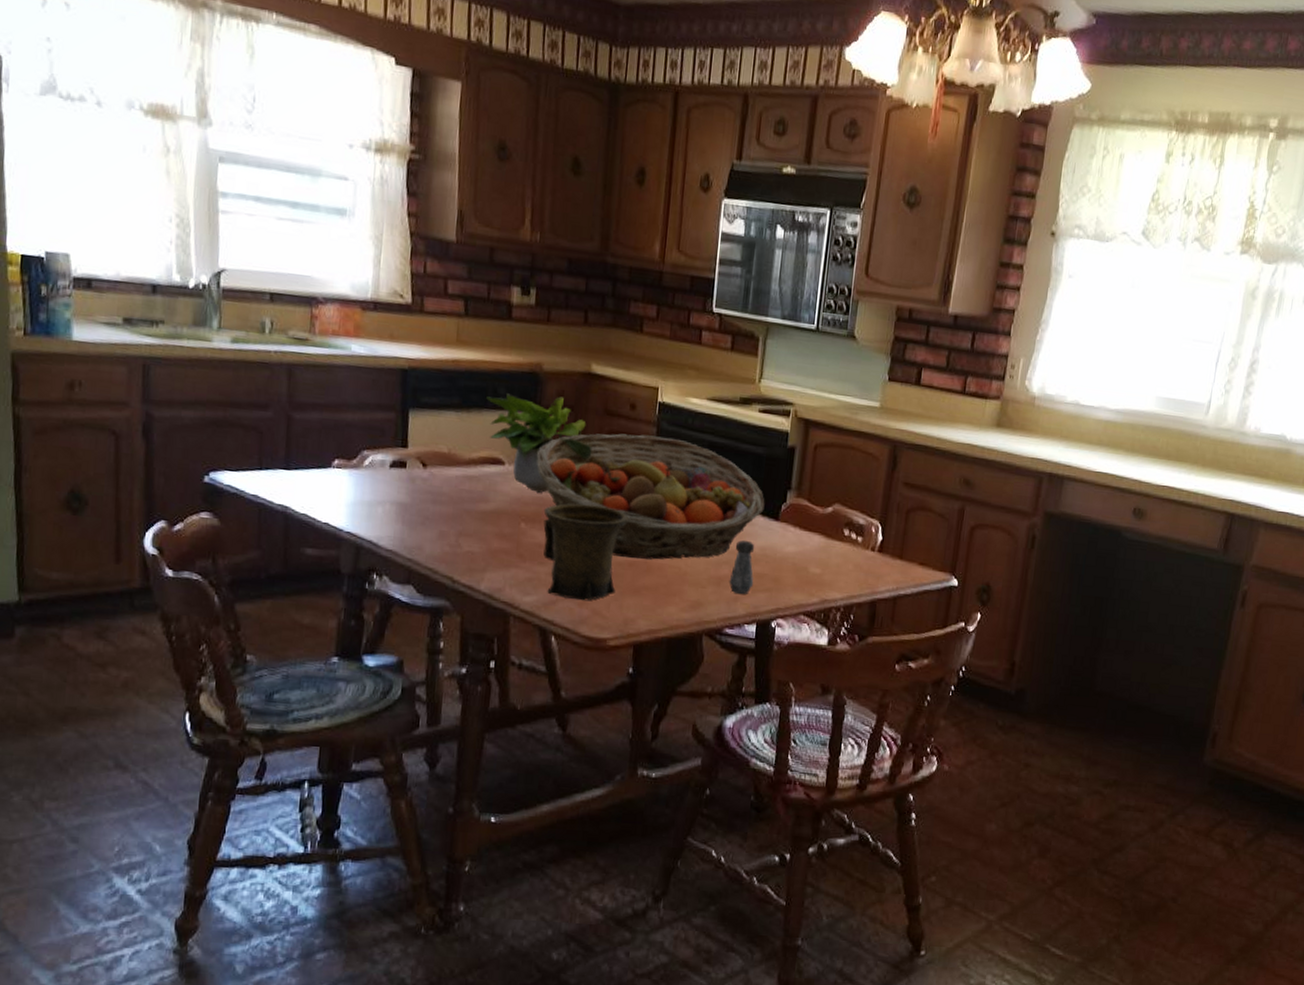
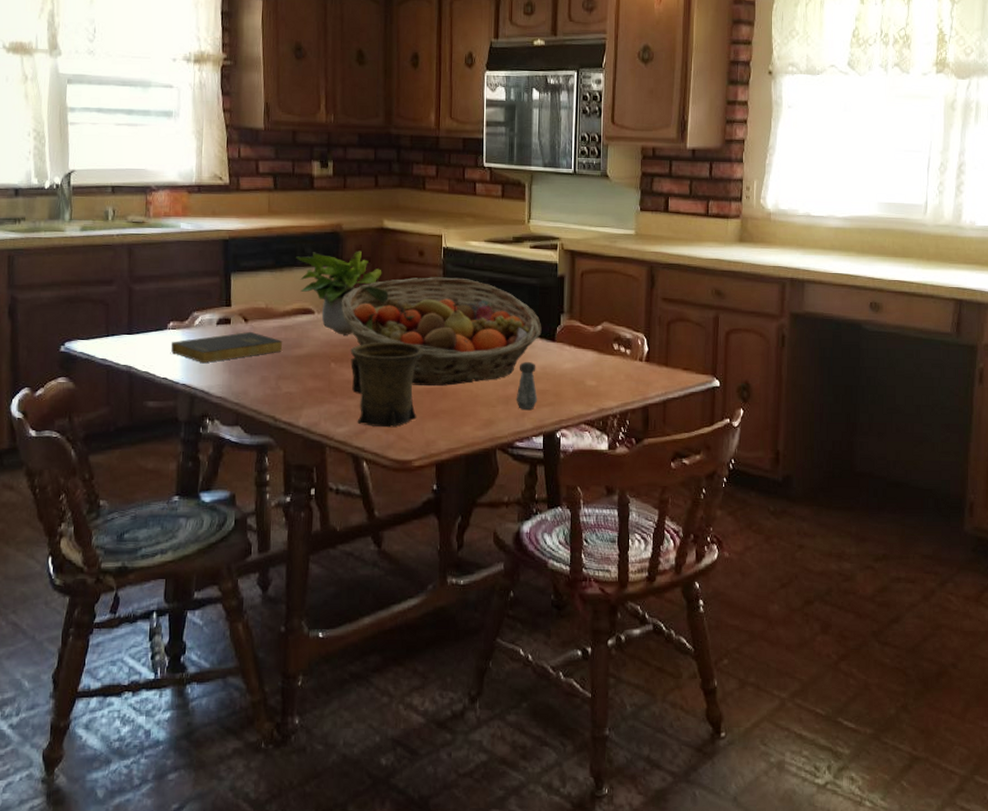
book: none [334,479,467,510] -> present [170,332,283,363]

